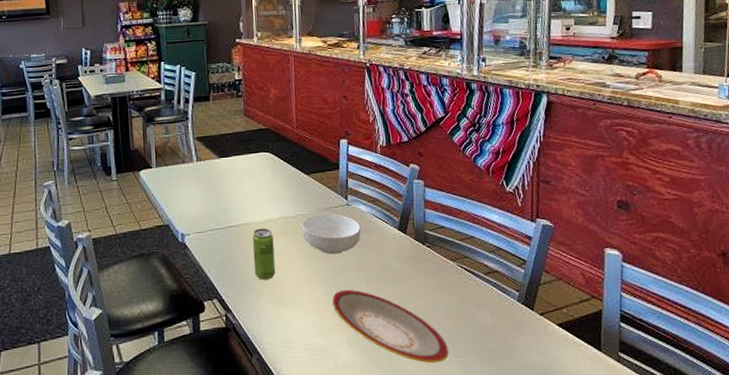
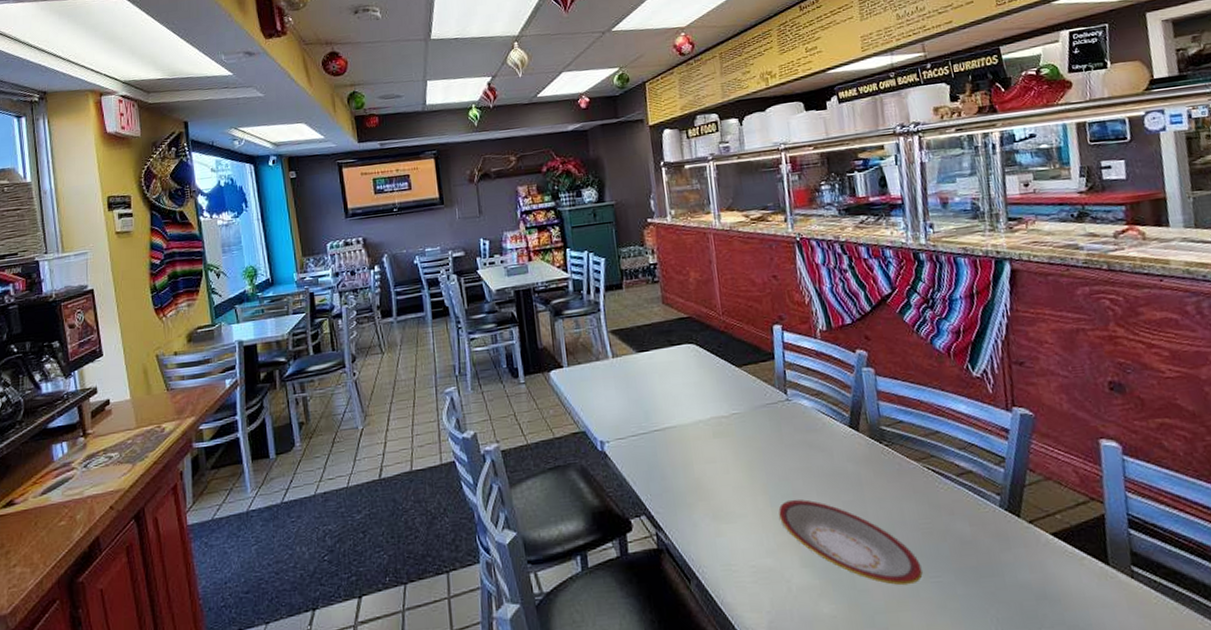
beverage can: present [252,228,276,280] -> none [680,430,711,492]
cereal bowl: present [301,213,361,255] -> none [735,411,806,459]

